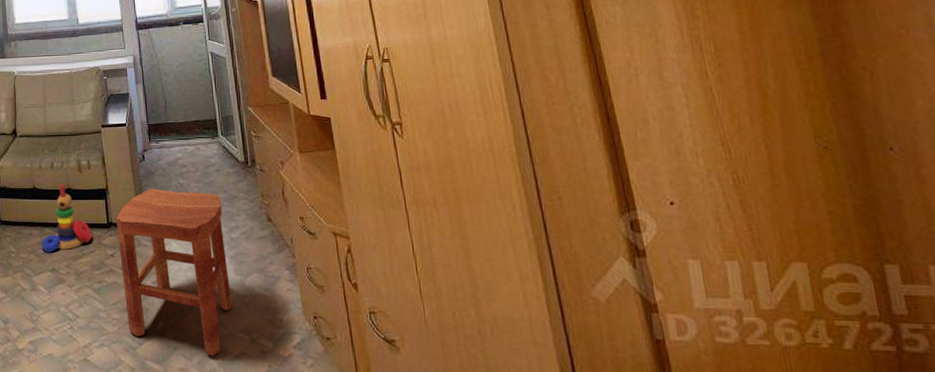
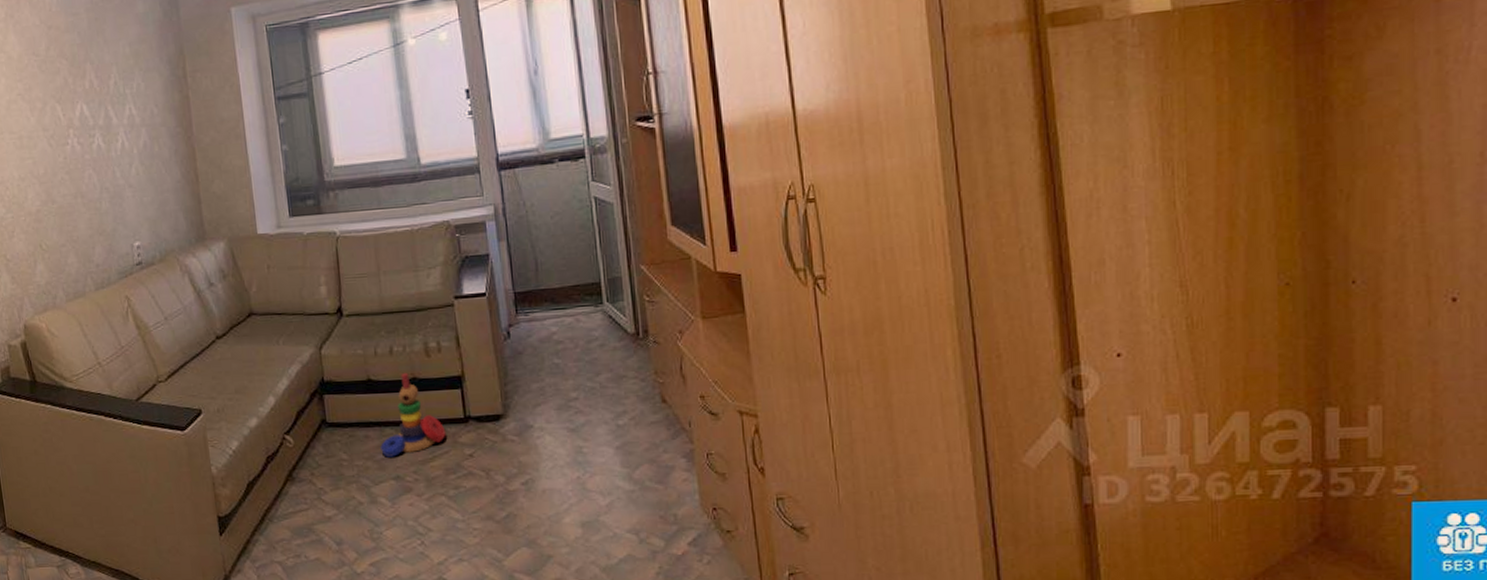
stool: present [116,188,233,357] -> none [475,372,618,562]

